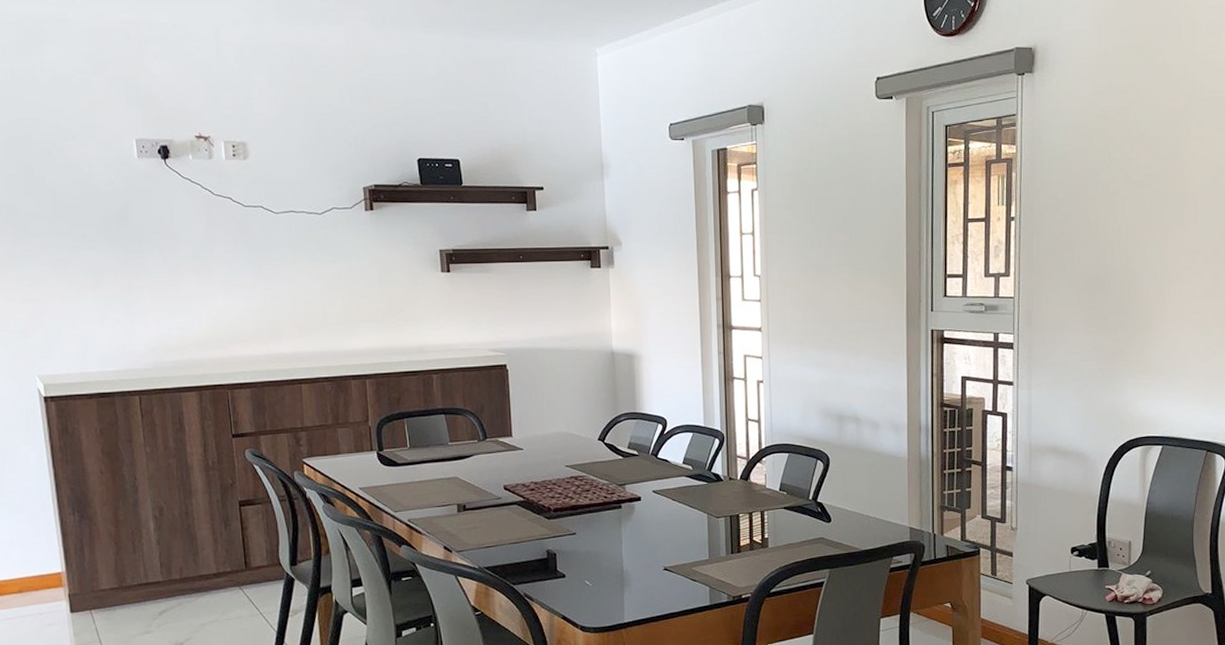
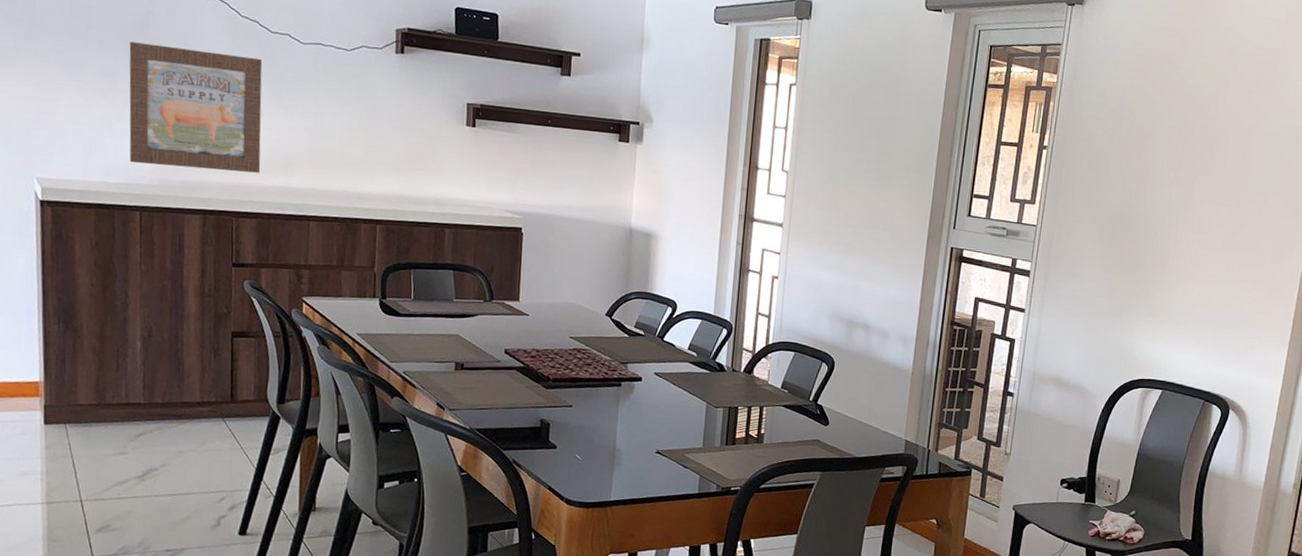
wall art: none [111,232,249,350] -> present [129,41,263,173]

